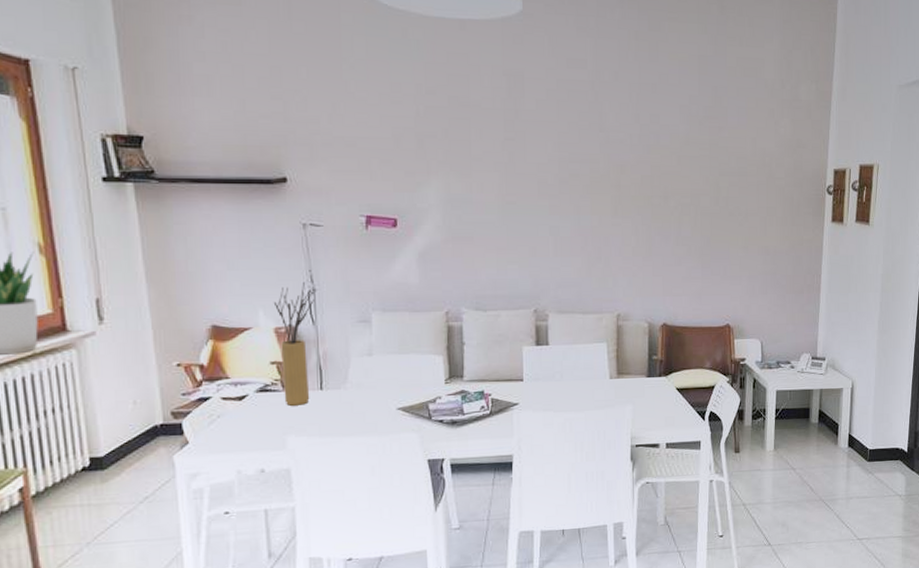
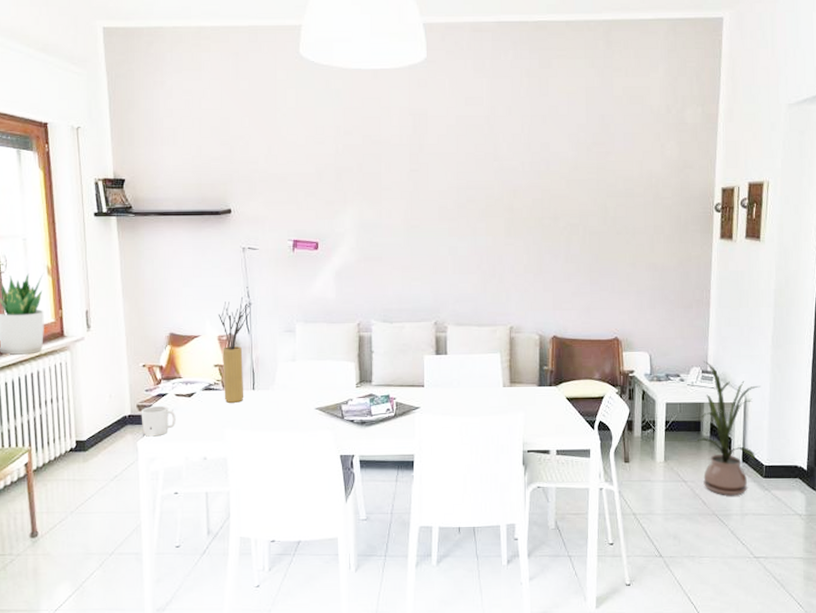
mug: none [177,411,224,449] -> present [141,405,176,437]
house plant: none [807,347,866,481] -> present [698,361,760,496]

